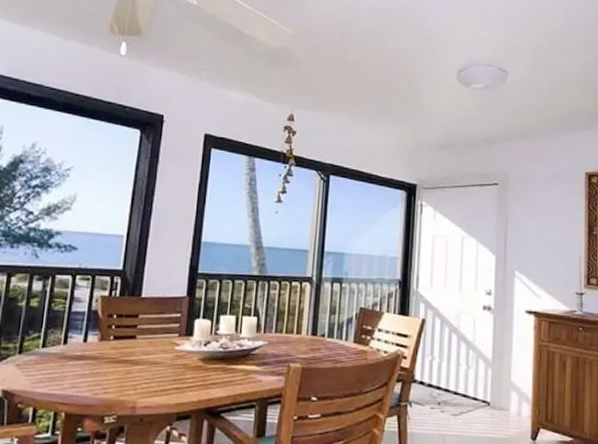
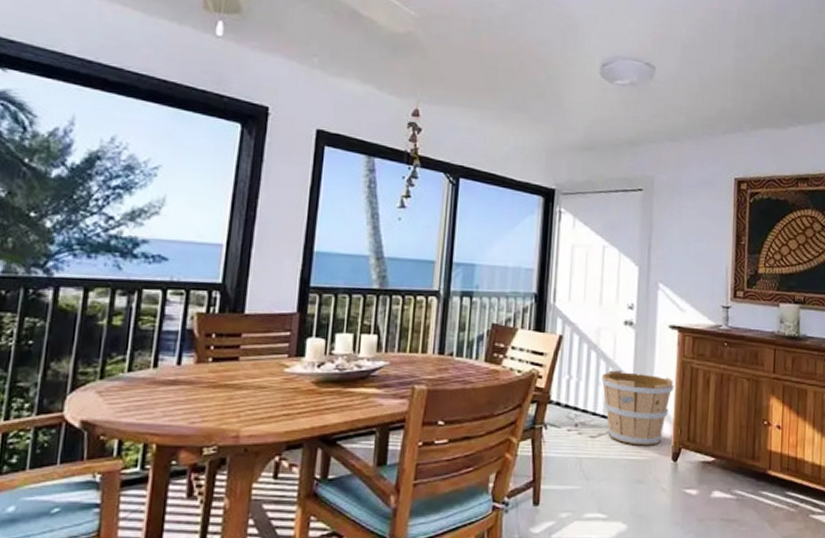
wooden bucket: none [462,352,532,425] -> present [601,370,674,446]

